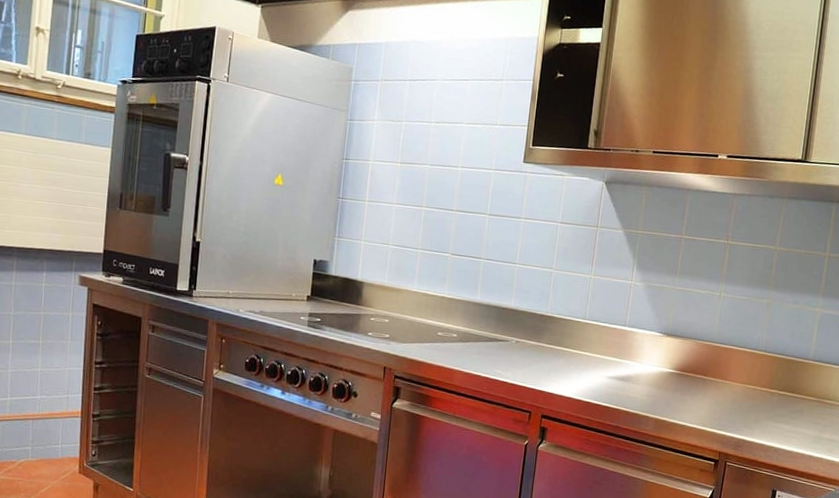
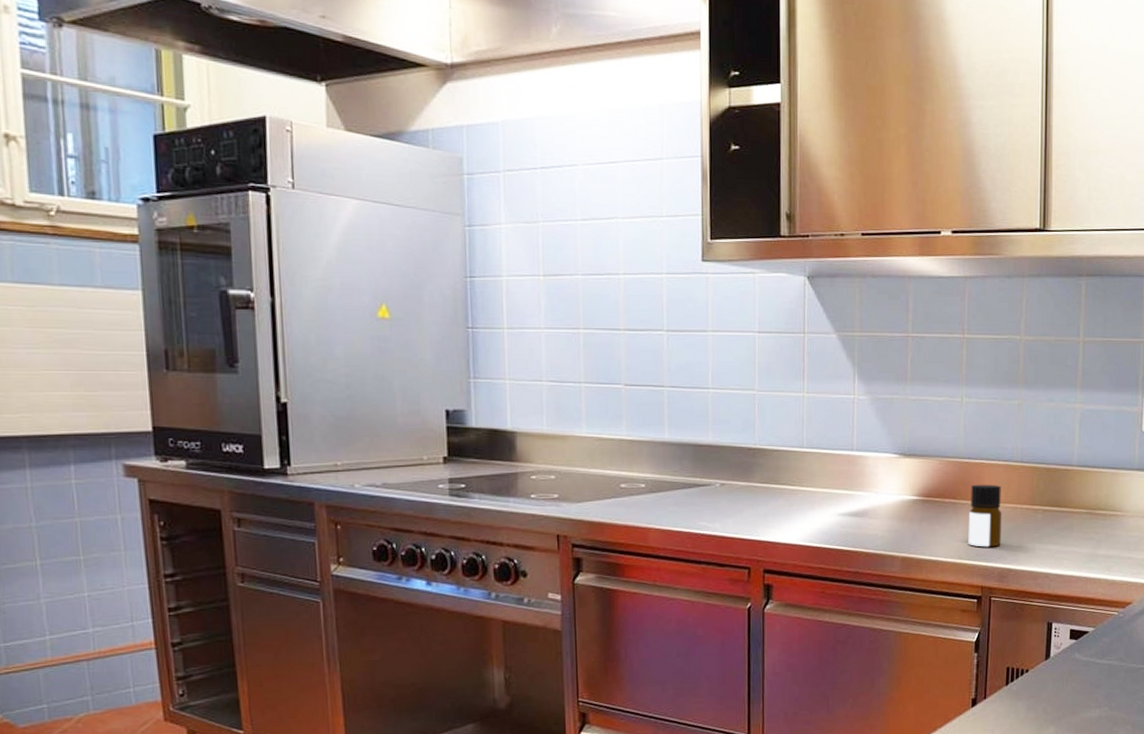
bottle: none [712,365,745,420] -> present [968,484,1002,547]

